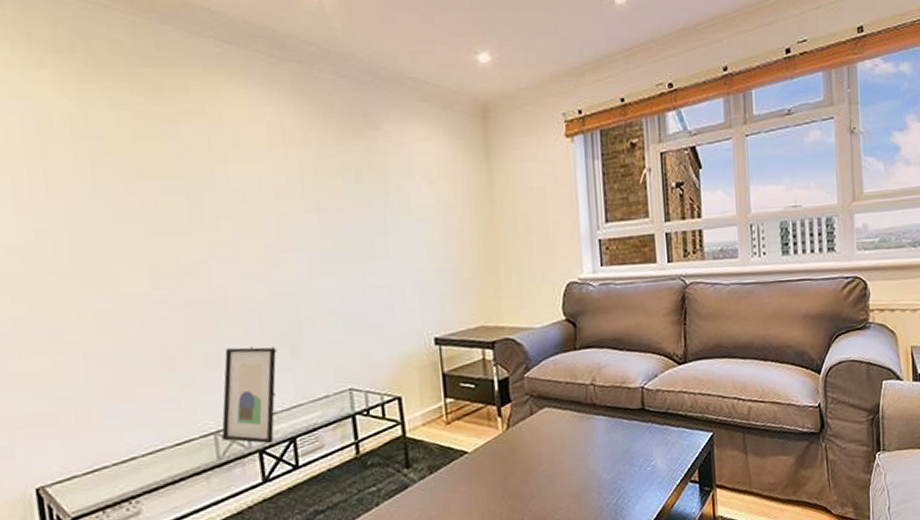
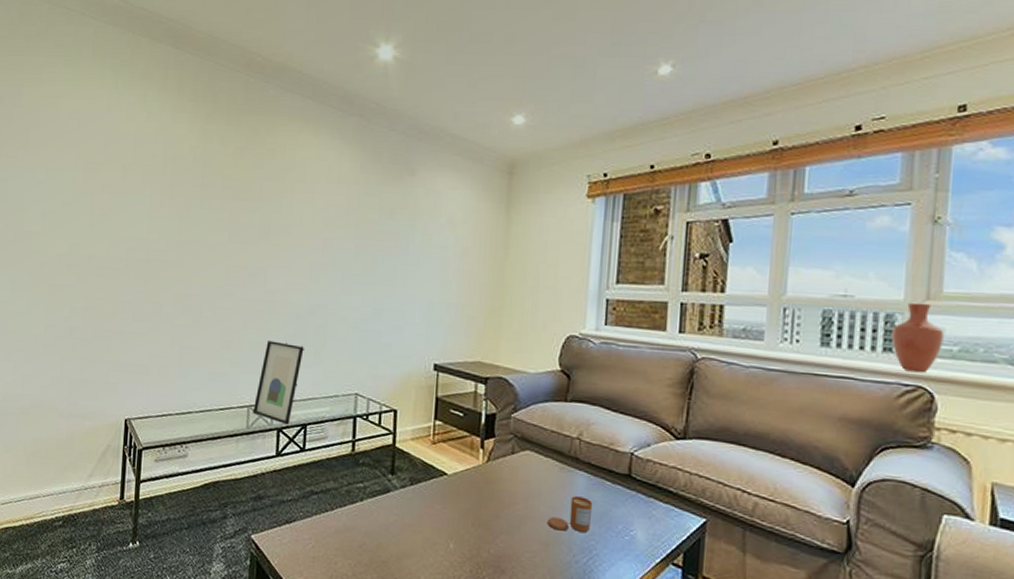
candle: none [574,440,615,480] -> present [547,496,593,532]
vase: none [832,204,868,266] -> present [891,302,944,373]

